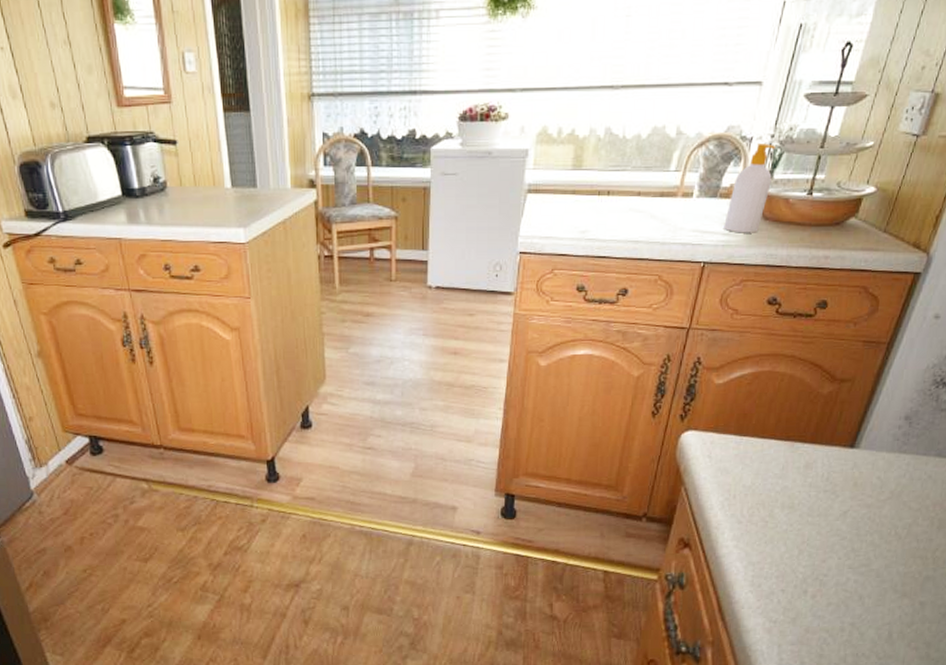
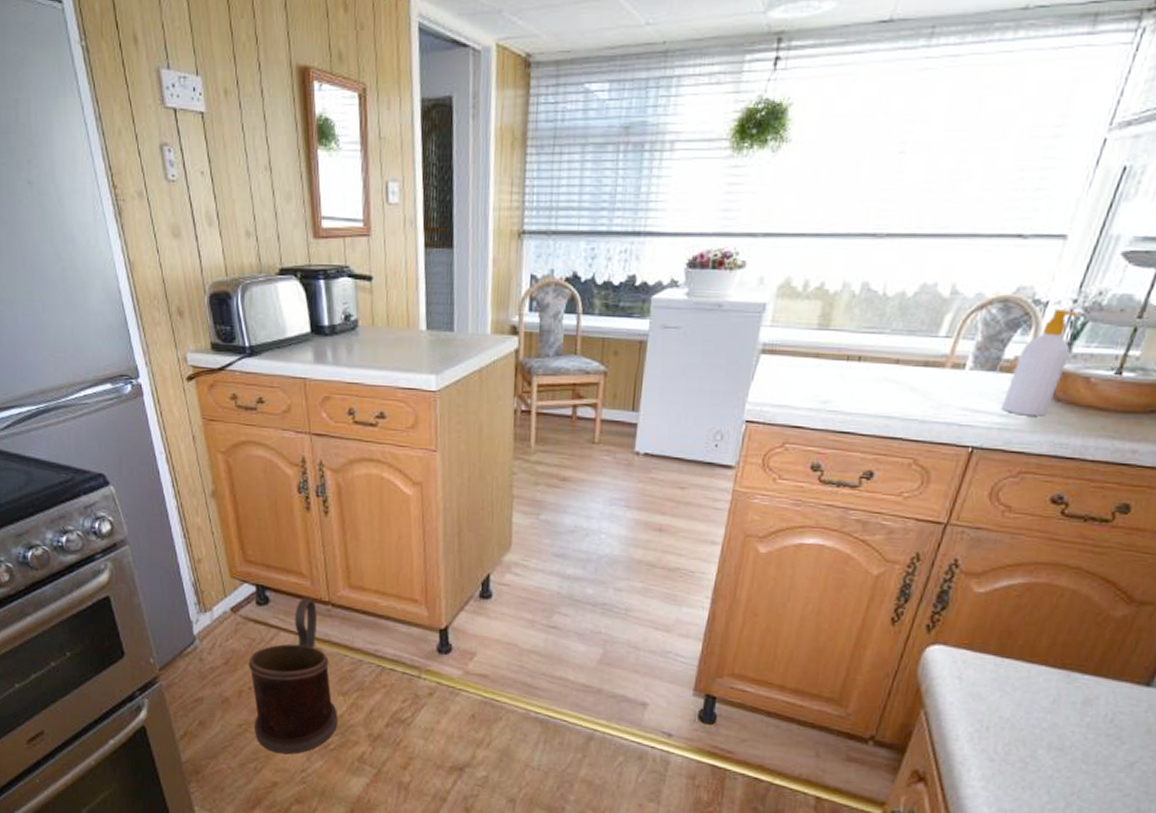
bucket: none [87,444,179,593] -> present [248,597,338,755]

